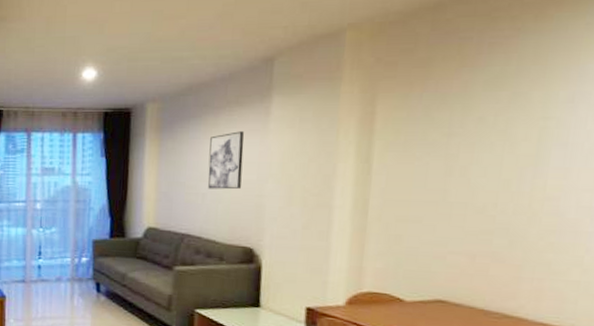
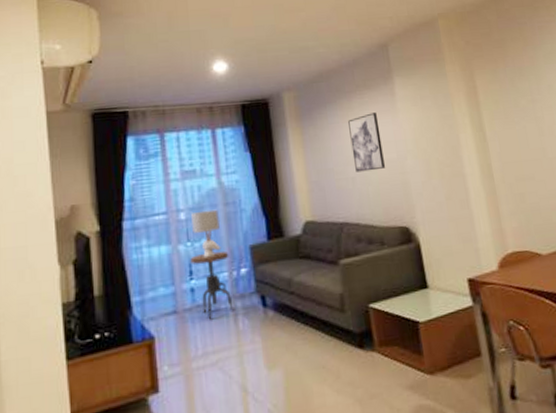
side table: none [40,240,74,293] -> present [190,251,235,320]
lamp: none [45,204,70,243] -> present [191,209,221,257]

